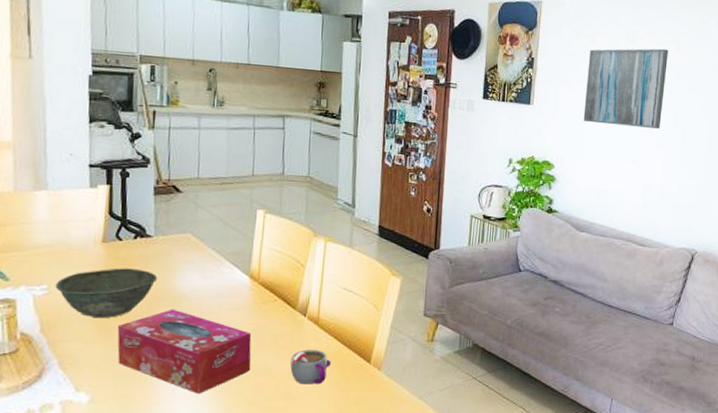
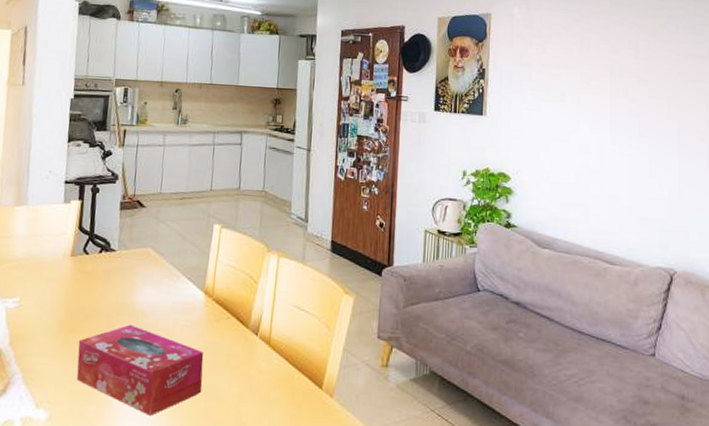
bowl: present [55,268,158,319] -> none [26,281,119,333]
mug: present [290,349,331,385] -> none [241,371,282,411]
wall art: present [583,48,669,129] -> none [539,55,626,137]

